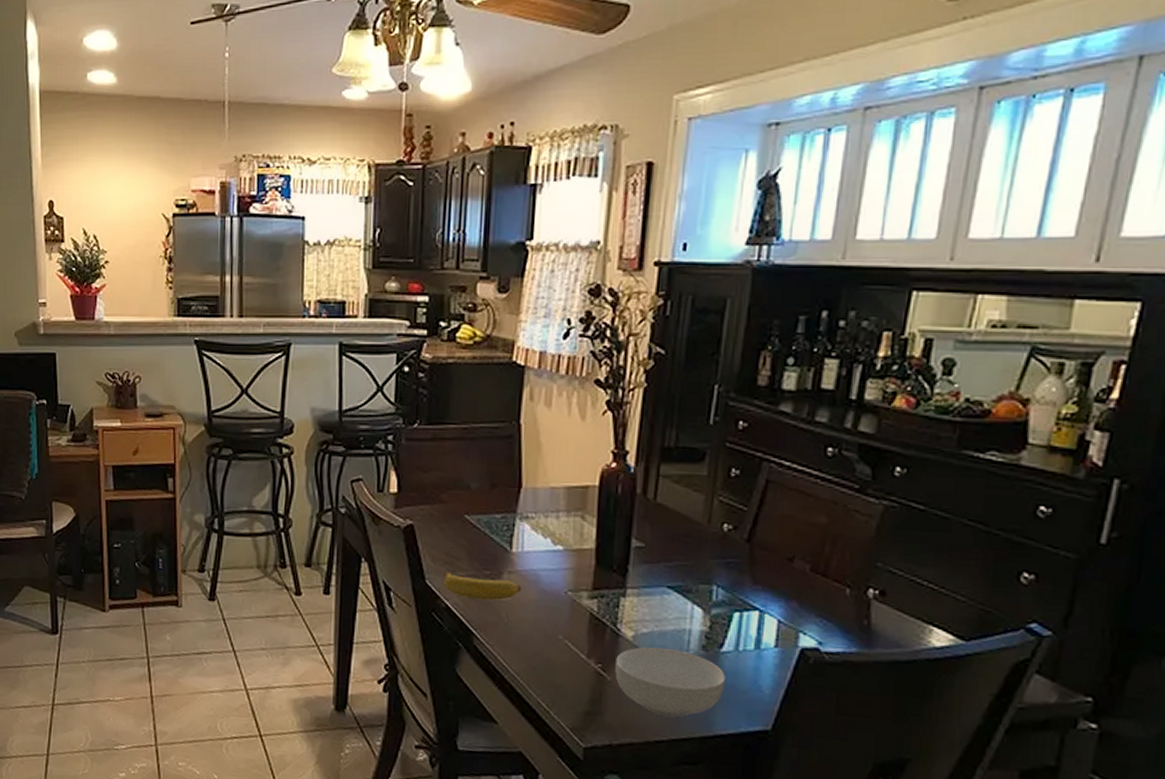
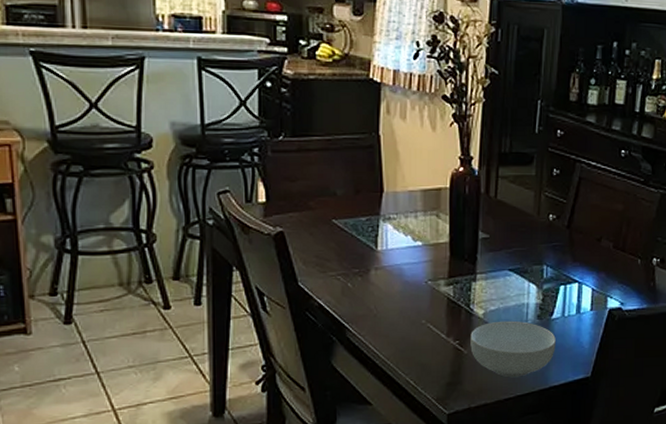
banana: present [443,572,522,601] -> none [315,273,388,296]

